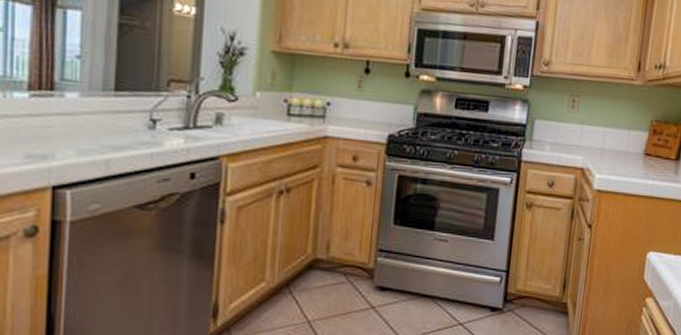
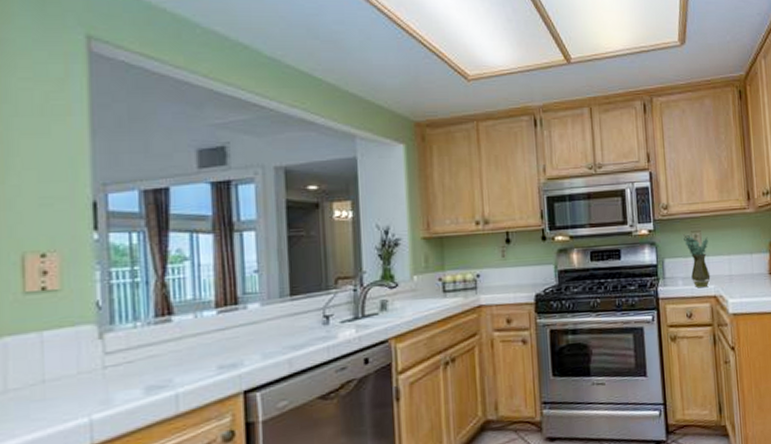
vase: none [560,96,587,158] -> present [683,234,711,288]

